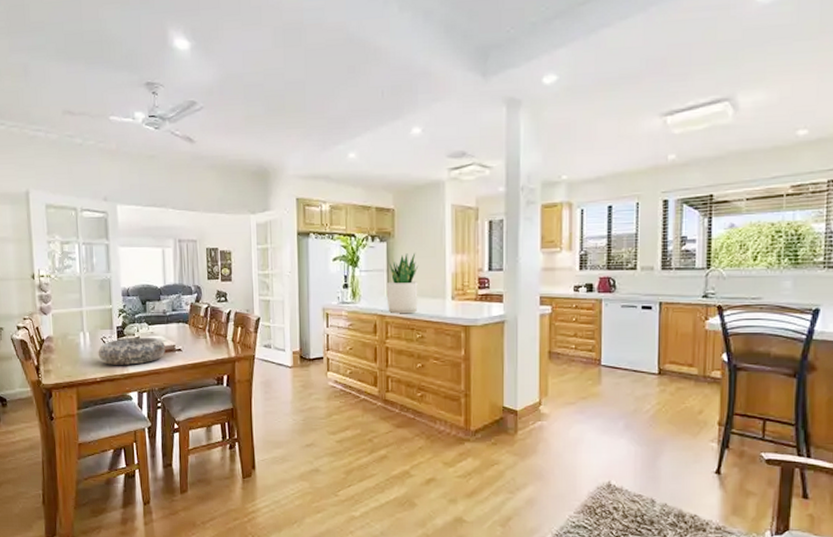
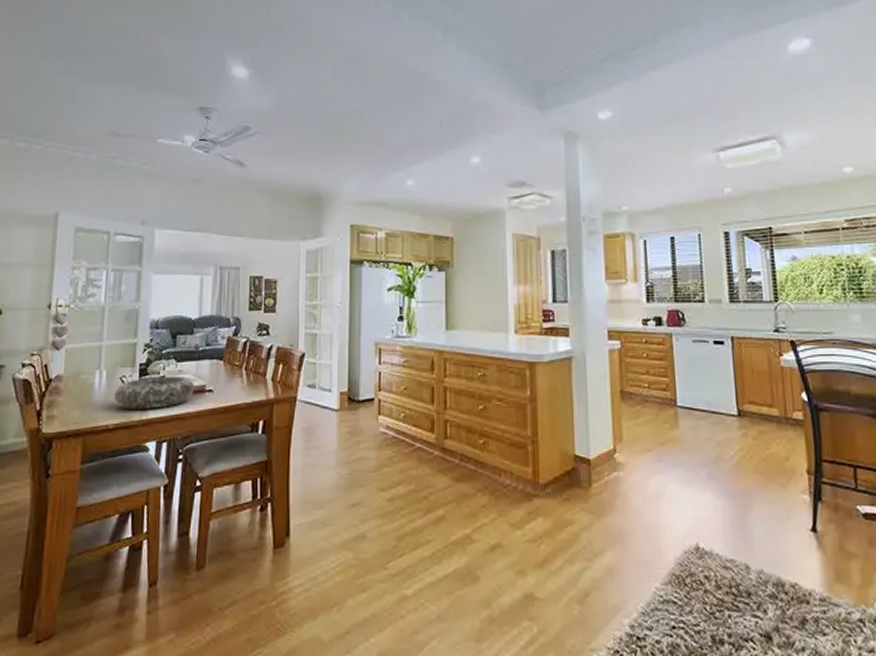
planter: present [387,253,419,314] -> none [446,283,480,350]

